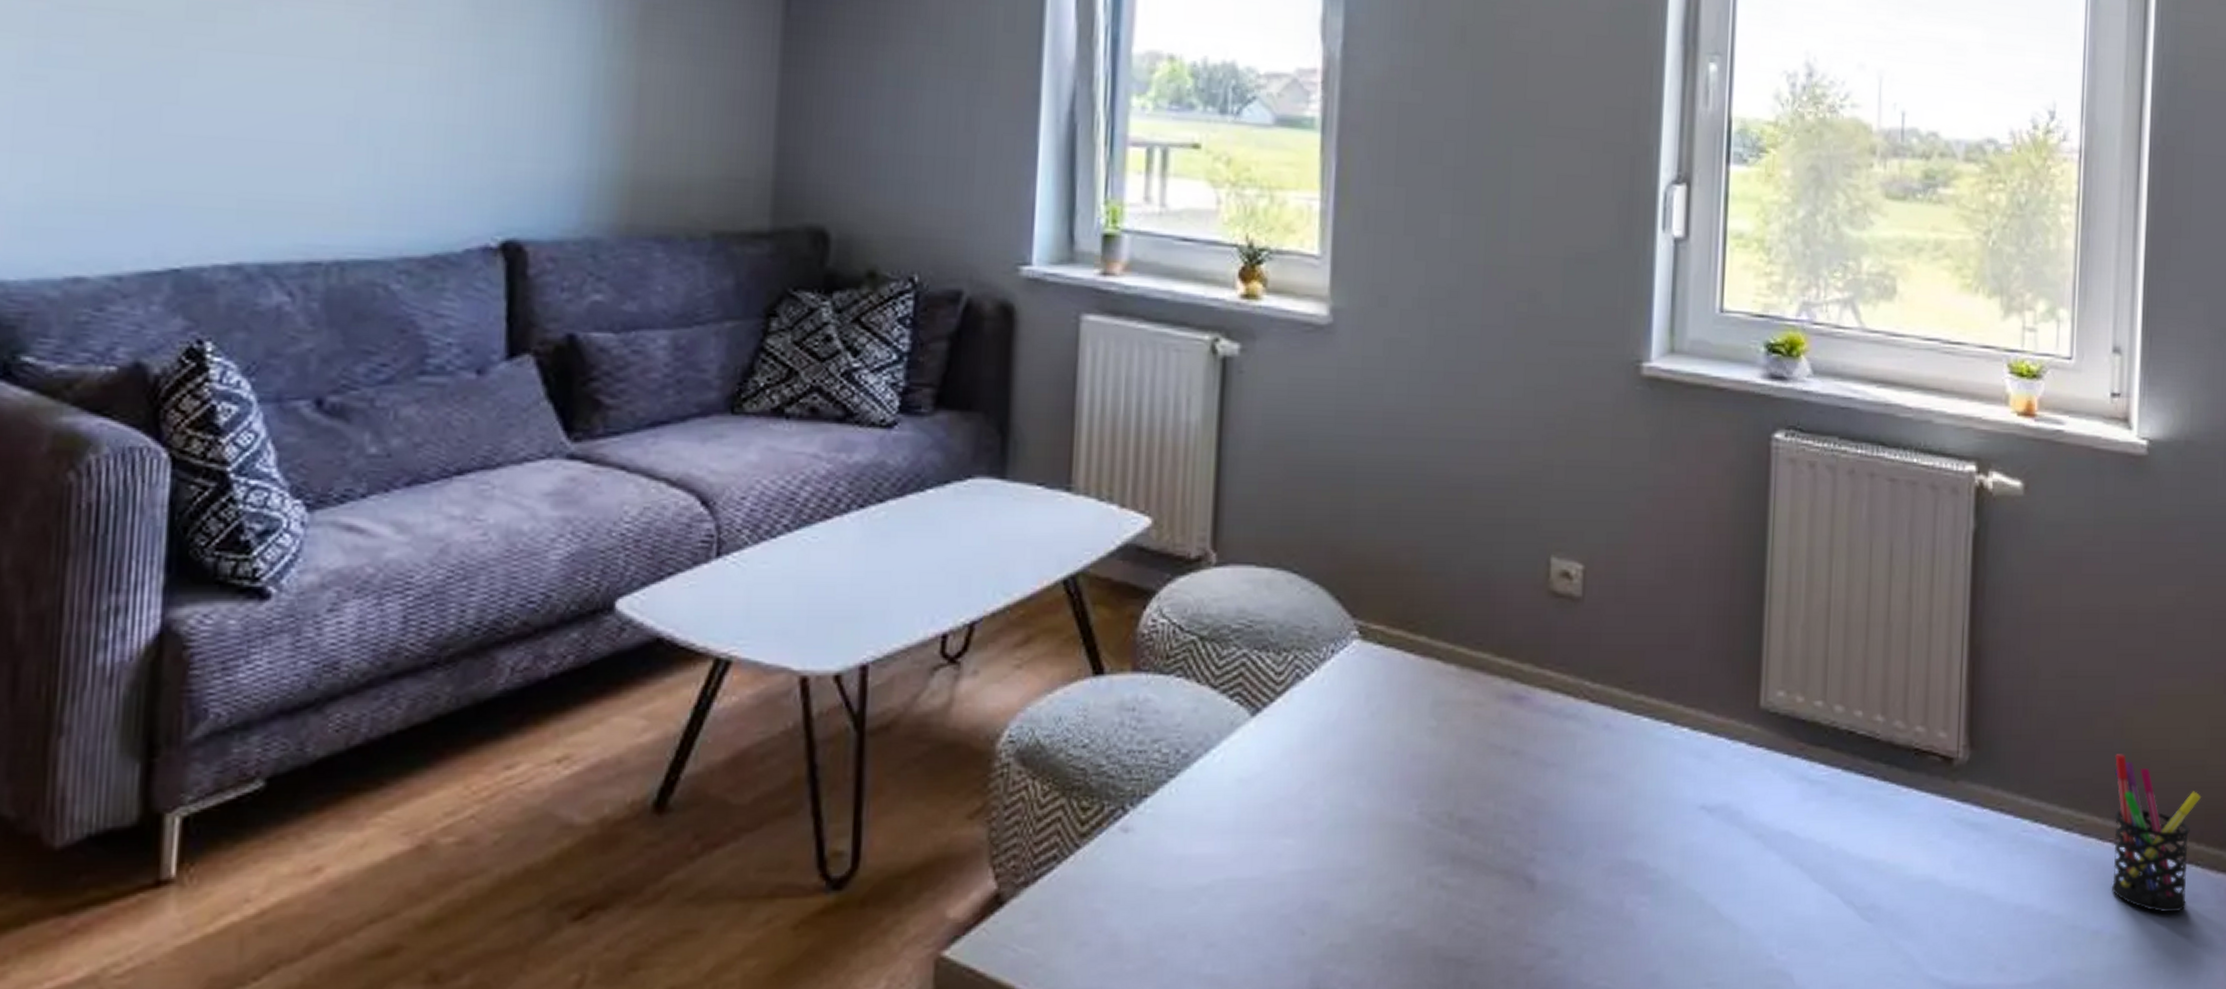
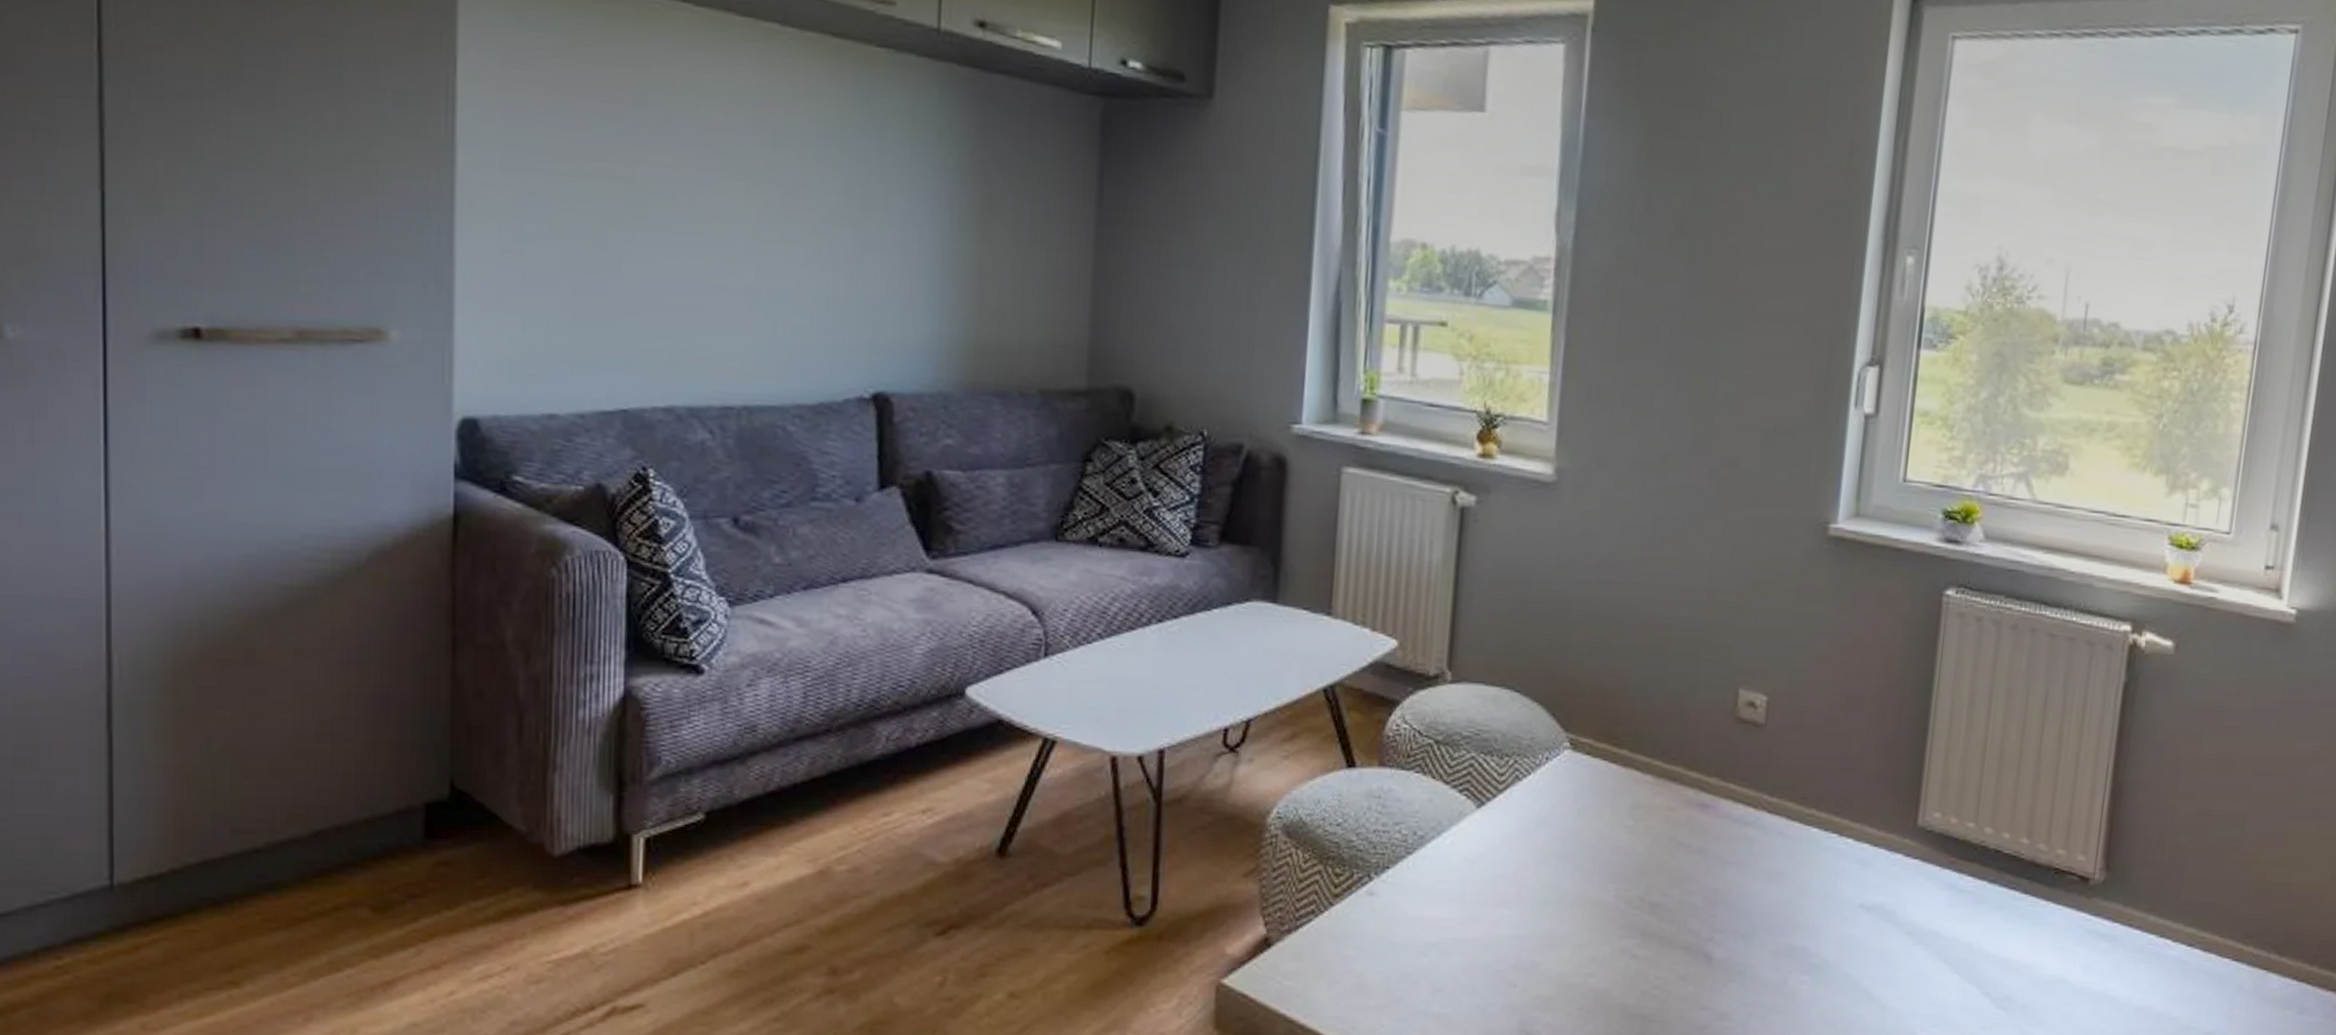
pen holder: present [2111,754,2202,913] -> none [2226,884,2318,1022]

